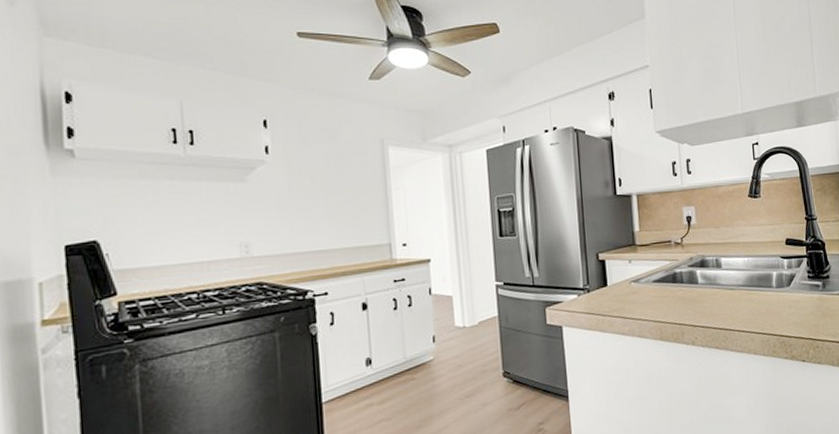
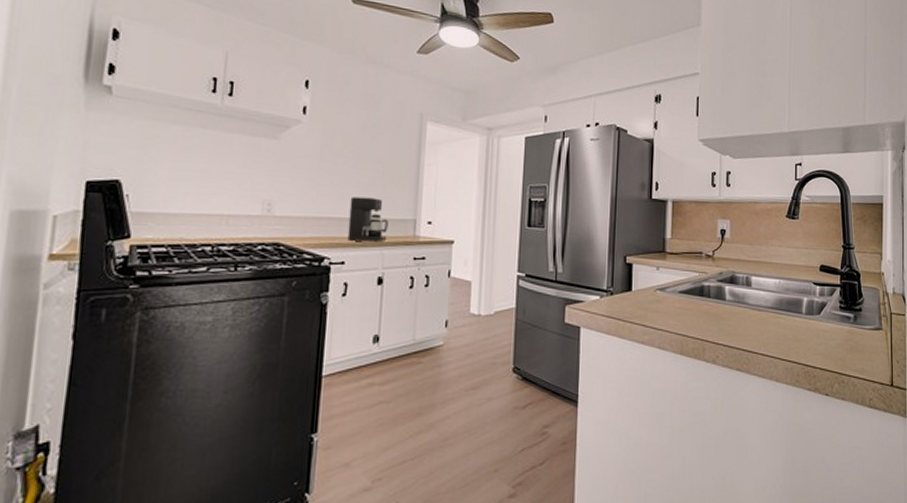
coffee maker: none [324,227,366,273] -> present [347,196,388,243]

